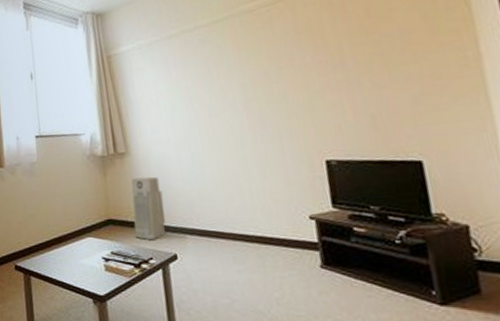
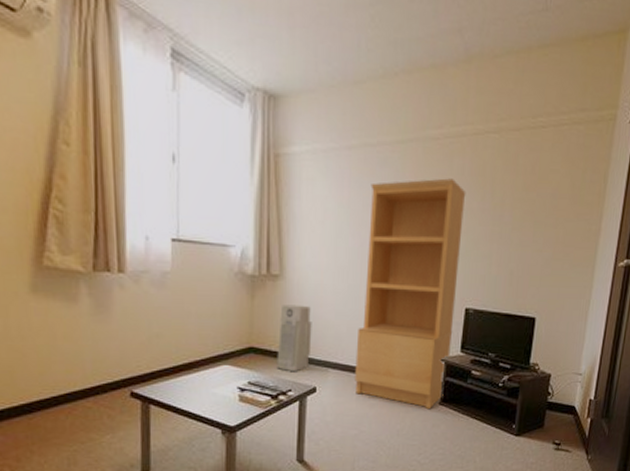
bookcase: none [195,40,324,275] -> present [355,178,466,410]

